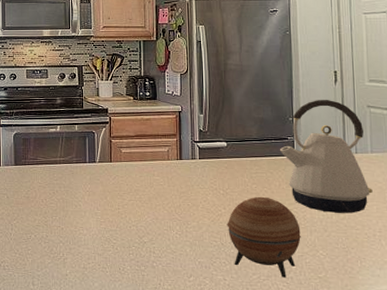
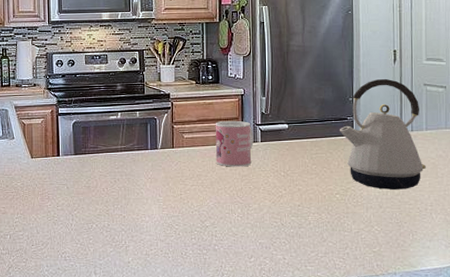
mug: none [152,136,192,184] -> present [215,120,254,167]
speaker: present [227,196,301,278] -> none [287,176,357,254]

